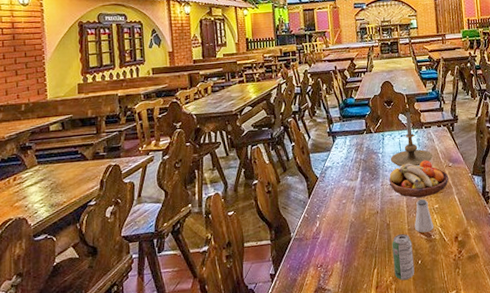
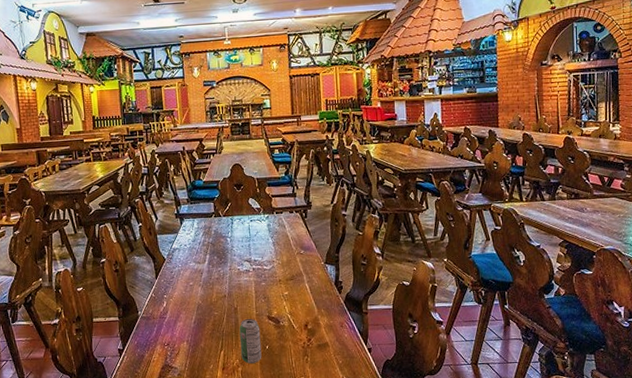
fruit bowl: present [389,160,449,198] -> none [237,246,300,284]
candle holder: present [390,112,433,167] -> none [239,196,284,252]
saltshaker: present [415,199,434,233] -> none [263,285,283,319]

